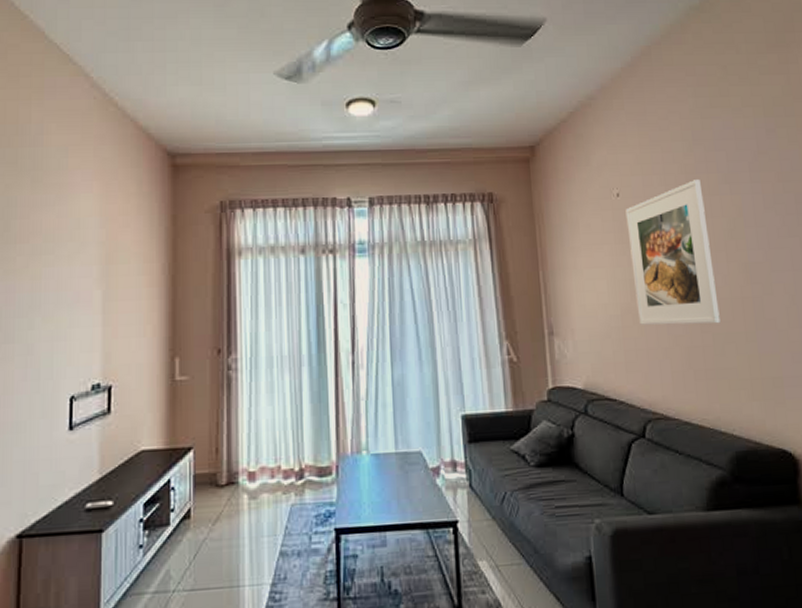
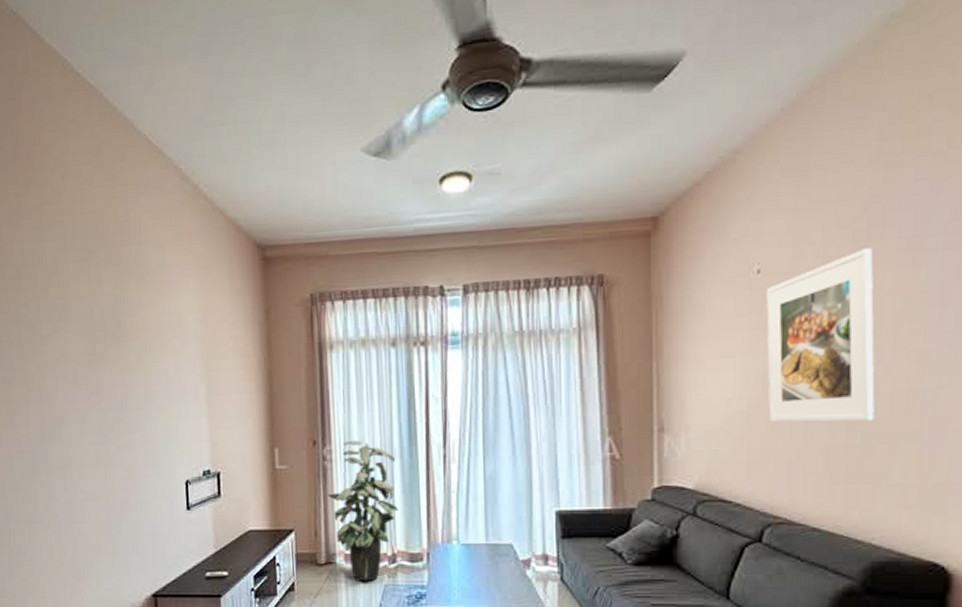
indoor plant: none [231,347,306,502] -> present [327,440,398,580]

